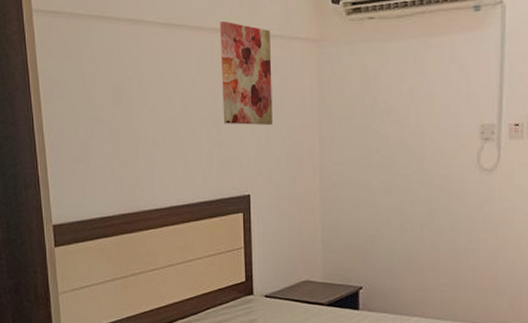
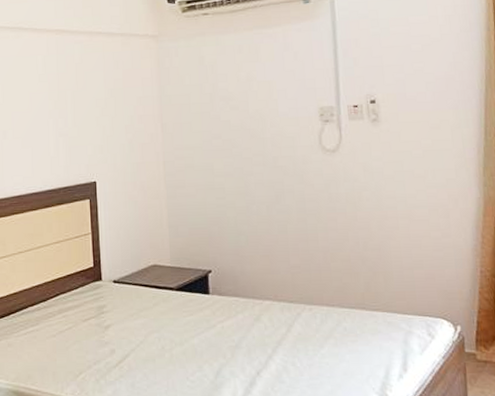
wall art: present [220,22,273,125] -> none [64,23,116,116]

